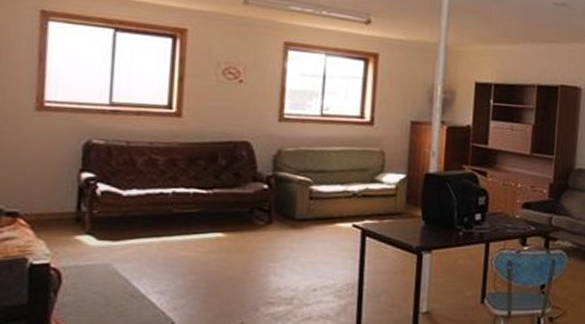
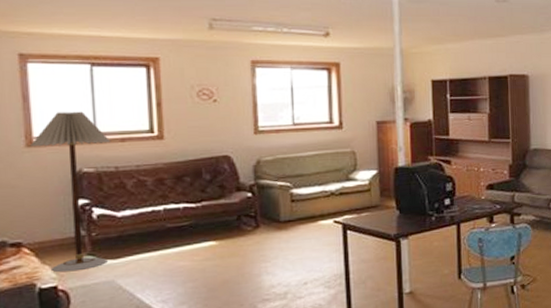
floor lamp: none [41,76,126,250] -> present [31,111,111,273]

